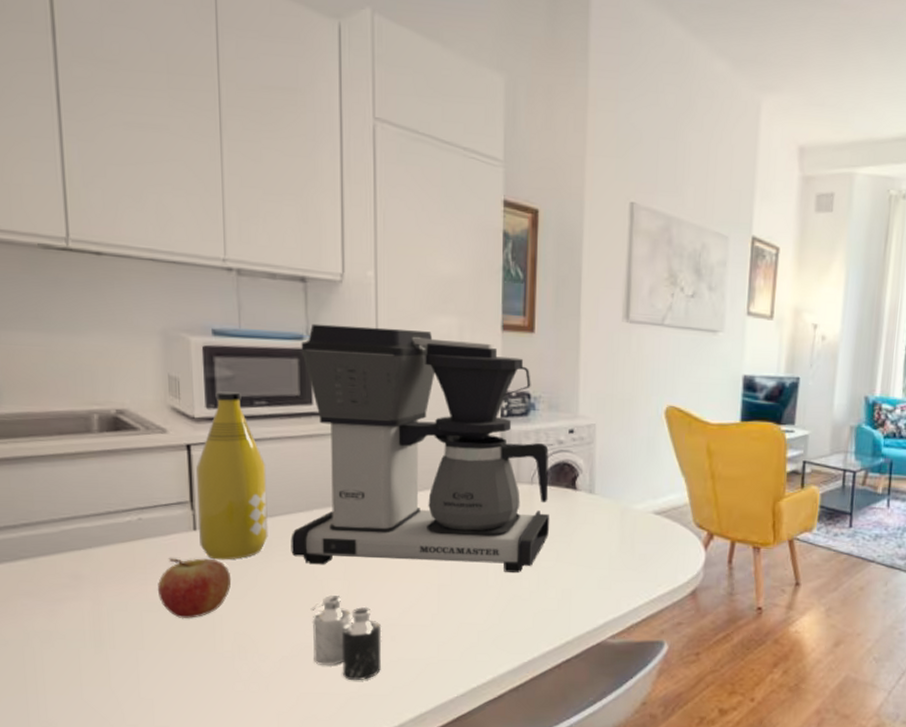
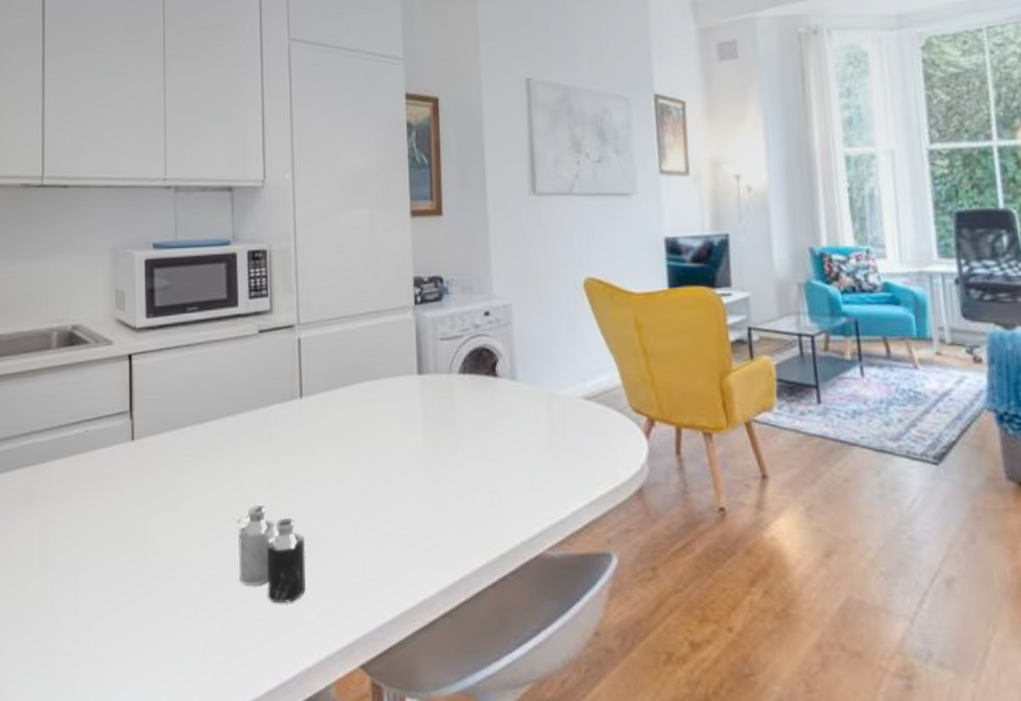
fruit: present [157,558,232,619] -> none [98,469,164,535]
bottle: present [195,391,268,560] -> none [135,300,198,471]
coffee maker: present [291,323,550,573] -> none [218,225,473,474]

